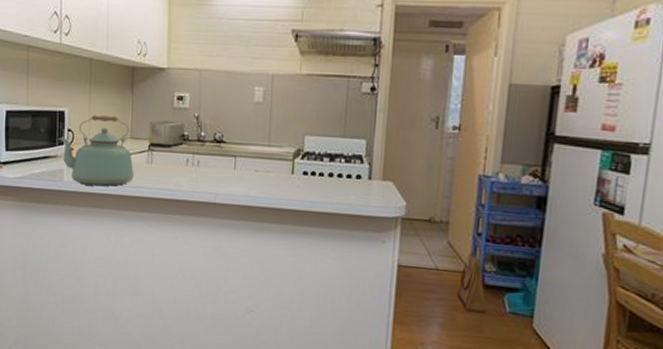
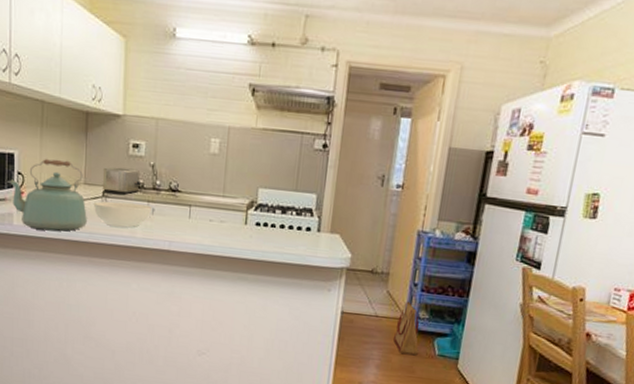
bowl: none [139,154,198,181] -> present [93,201,153,228]

